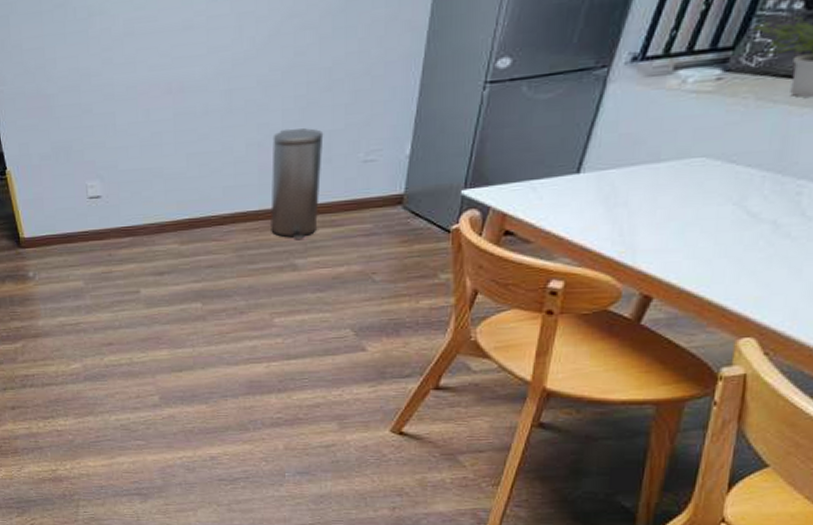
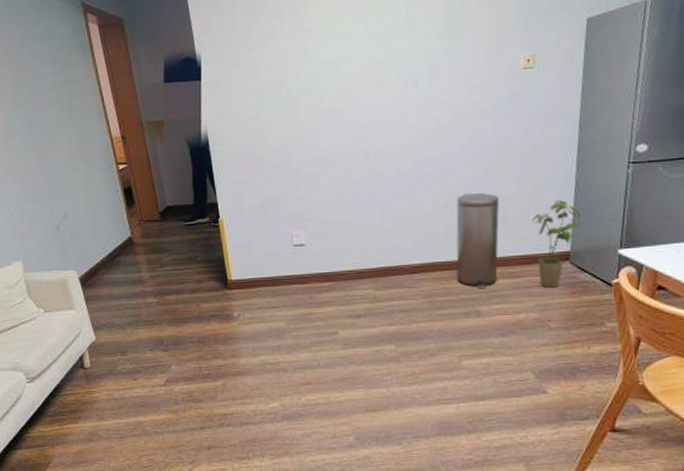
house plant: none [360,132,421,237] -> present [532,199,582,288]

